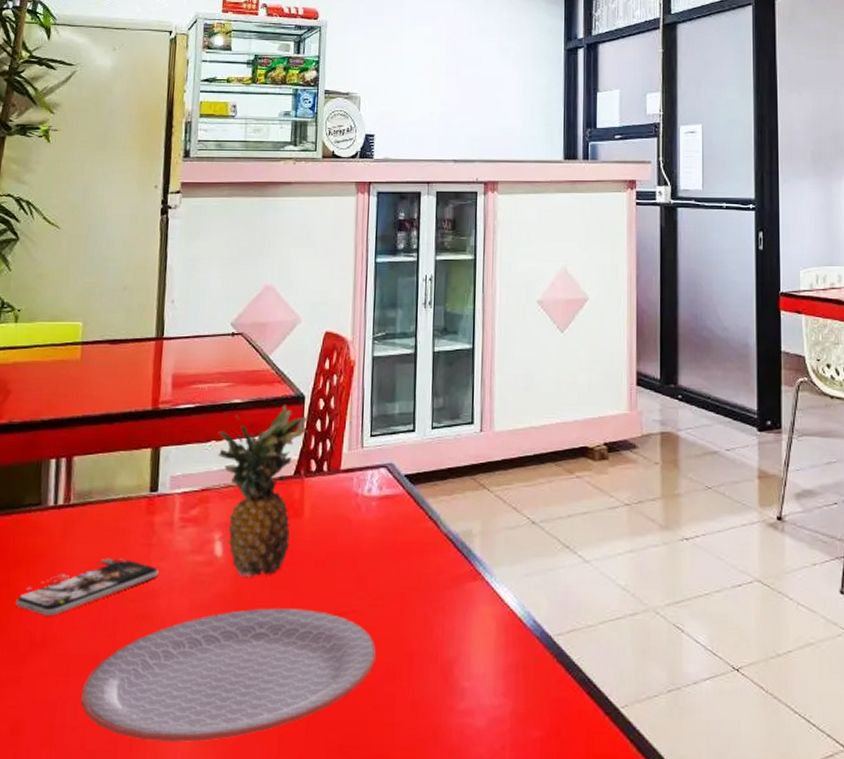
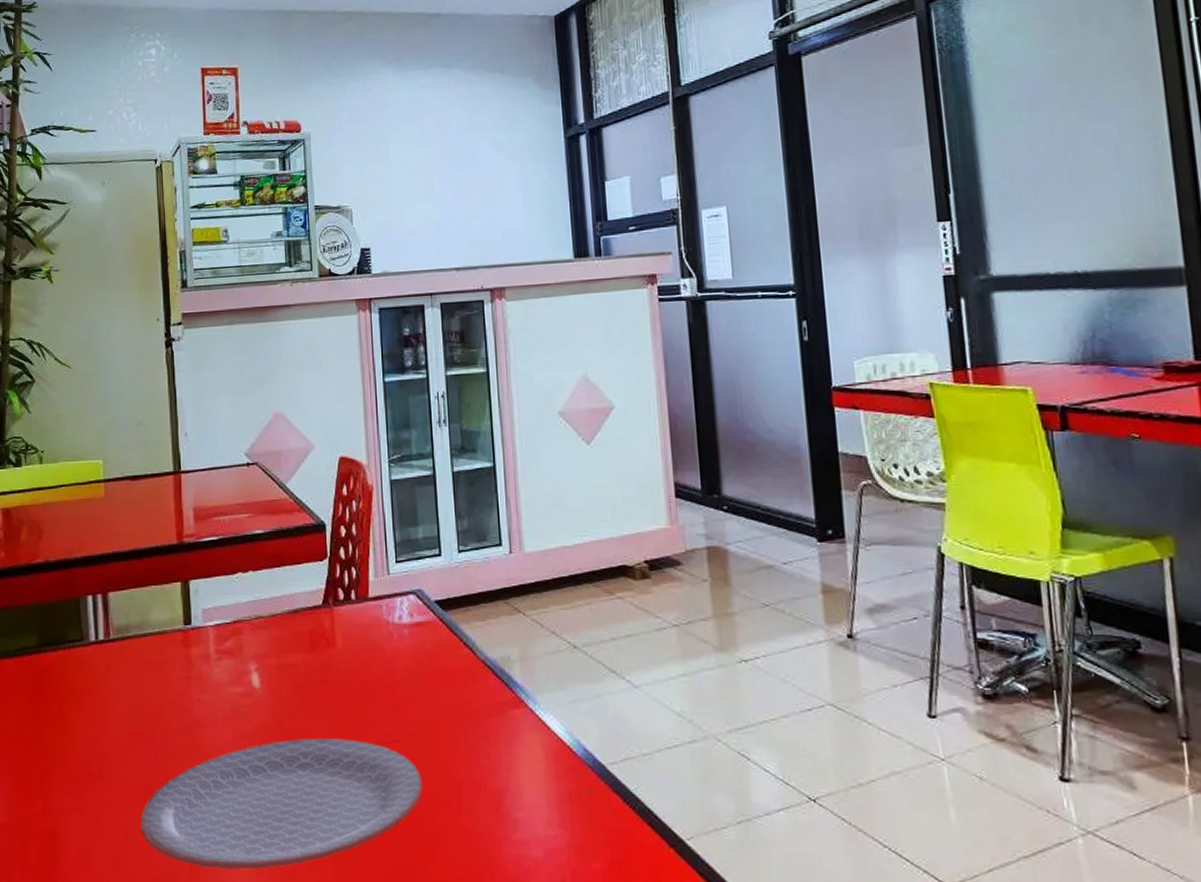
smartphone: present [15,558,159,616] -> none [70,691,200,747]
fruit: present [217,405,308,577] -> none [243,533,333,708]

